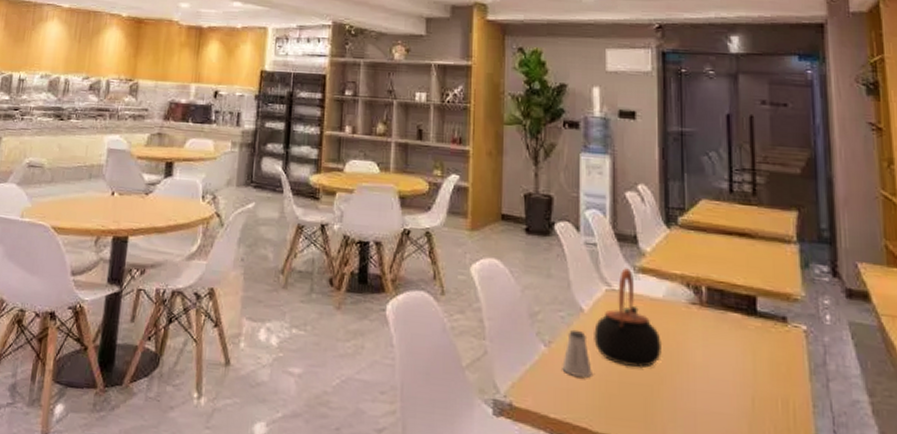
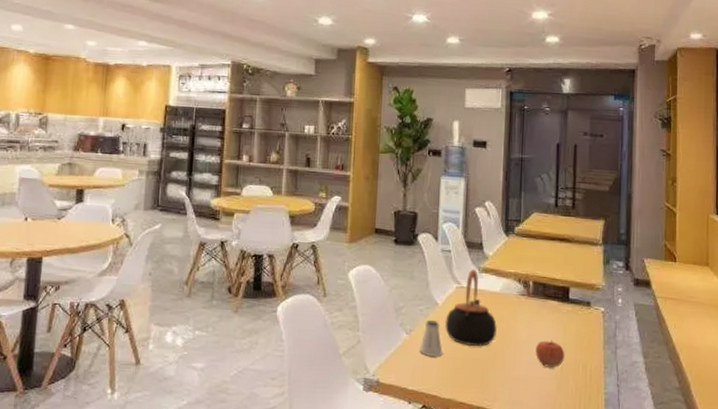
apple: none [714,364,757,402] -> present [535,340,565,367]

